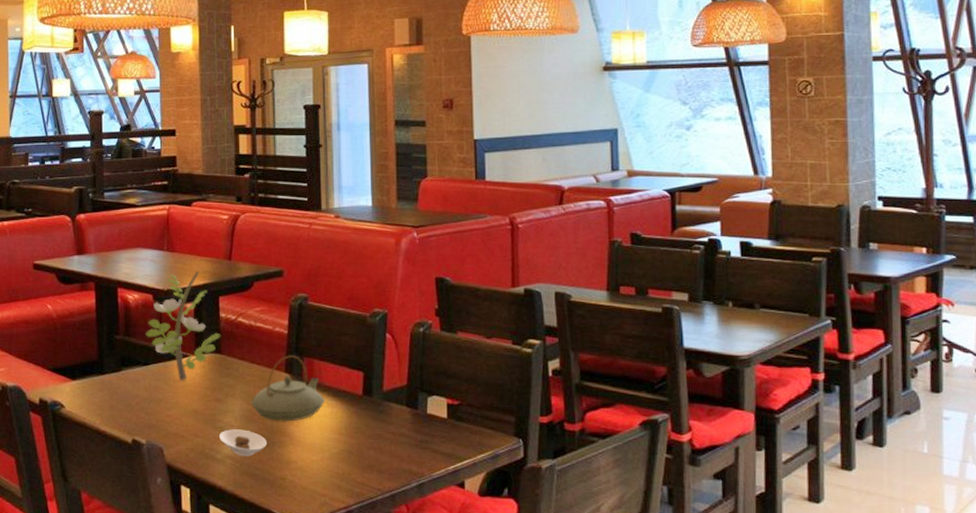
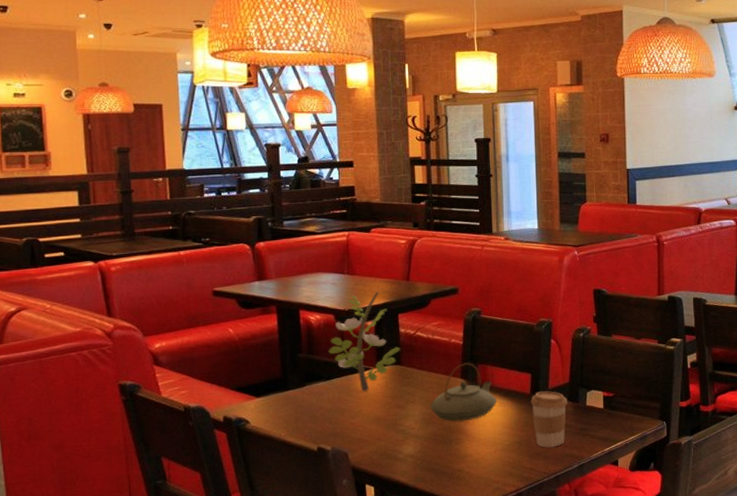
saucer: present [219,429,266,457] -> none [401,431,445,455]
coffee cup: none [362,393,405,460] -> present [530,391,567,448]

